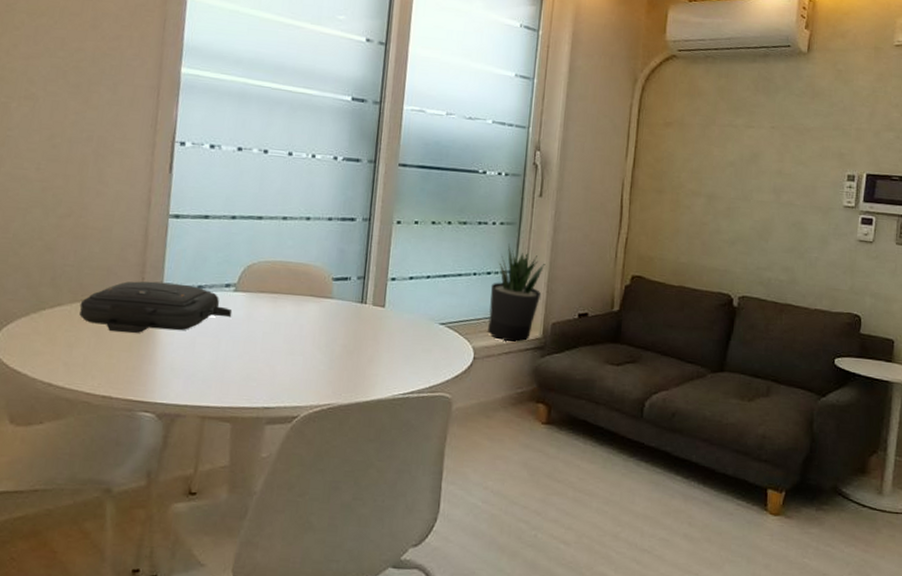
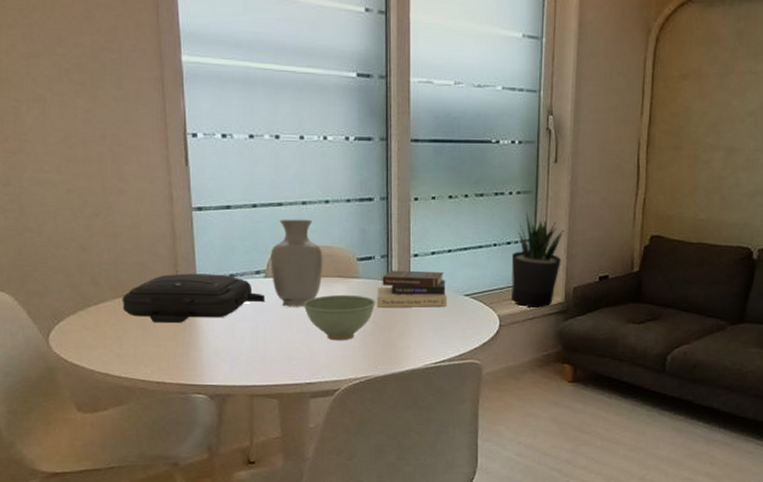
vase: none [241,233,298,325] -> present [270,219,323,307]
bowl: none [270,314,347,364] -> present [303,294,375,341]
books: none [348,292,422,334] -> present [377,270,447,308]

